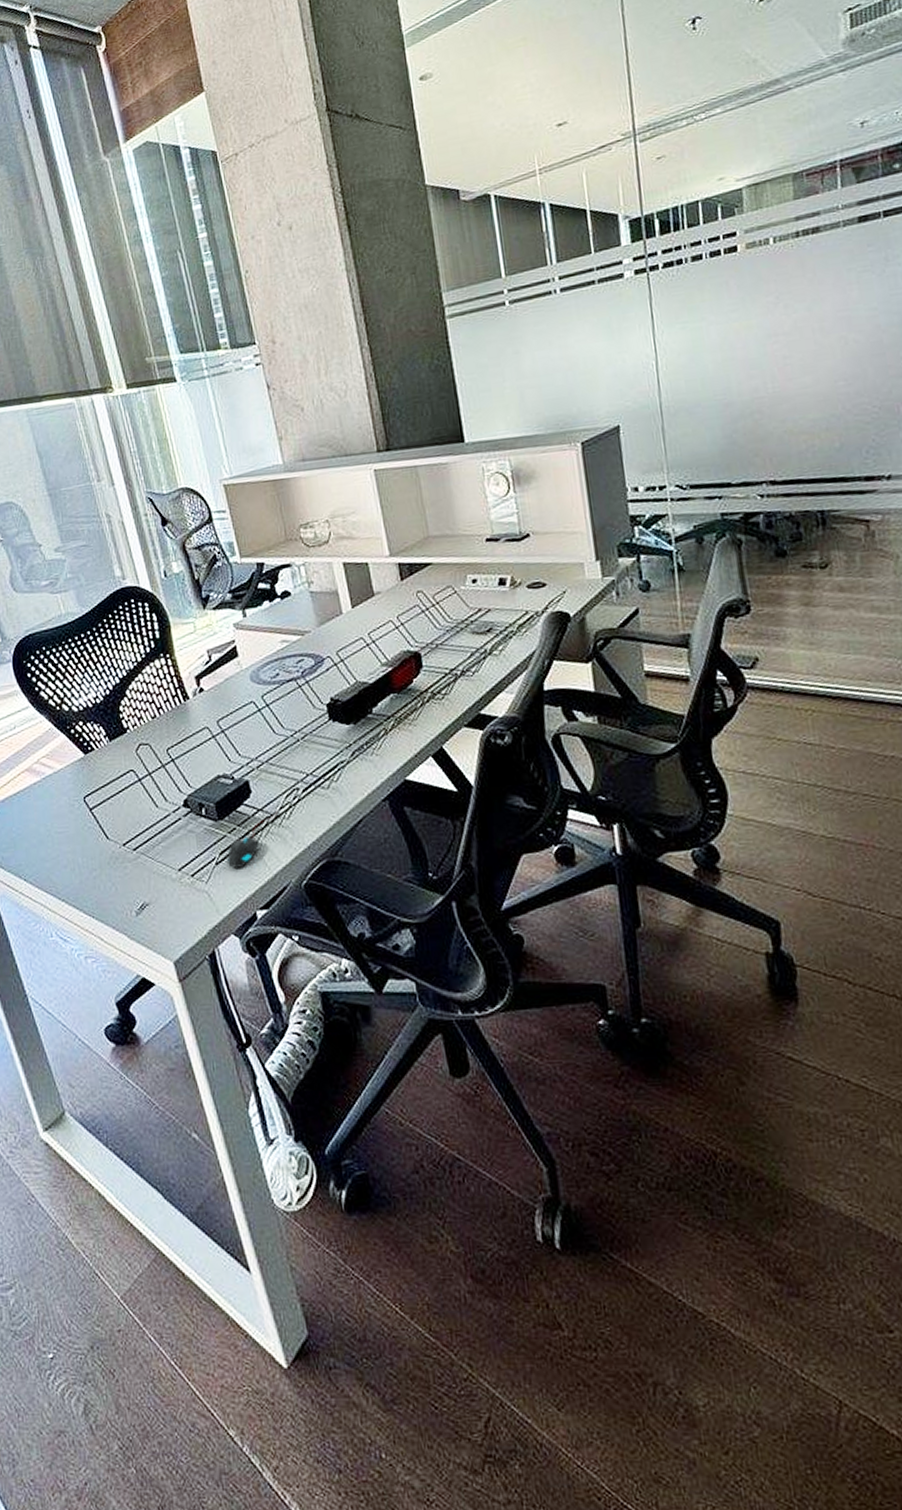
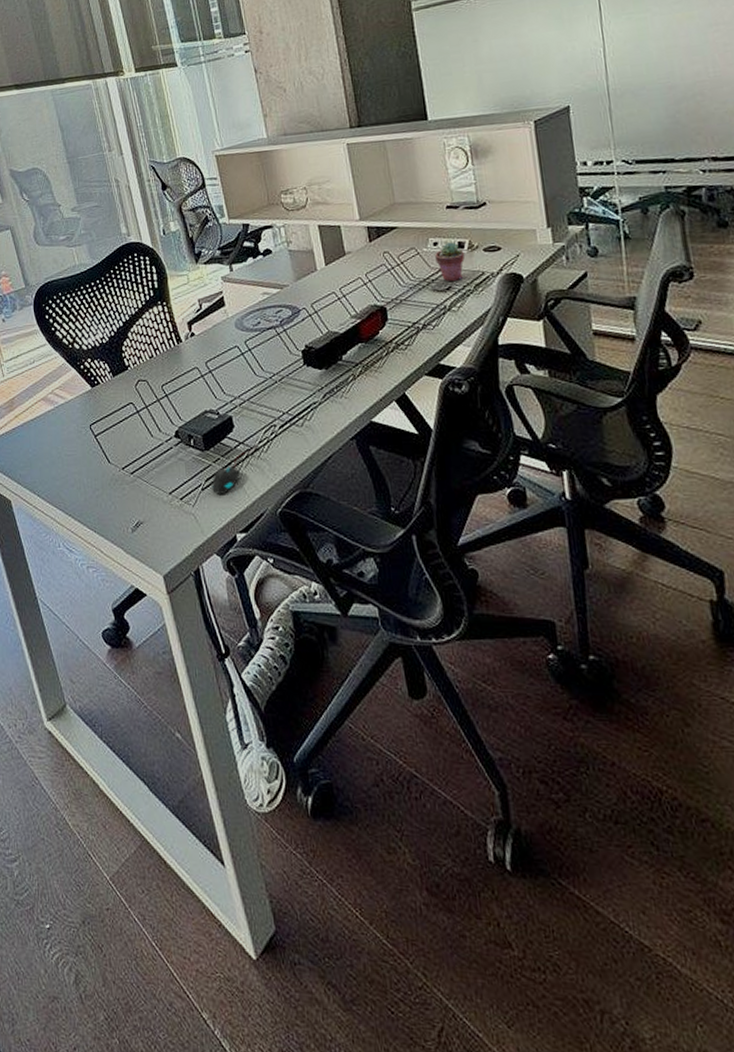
potted succulent: none [474,578,507,623] -> present [435,242,465,282]

